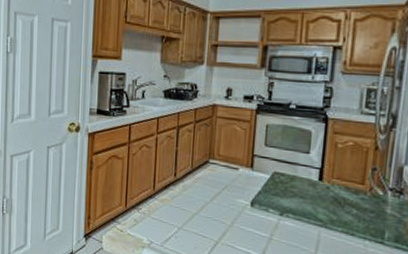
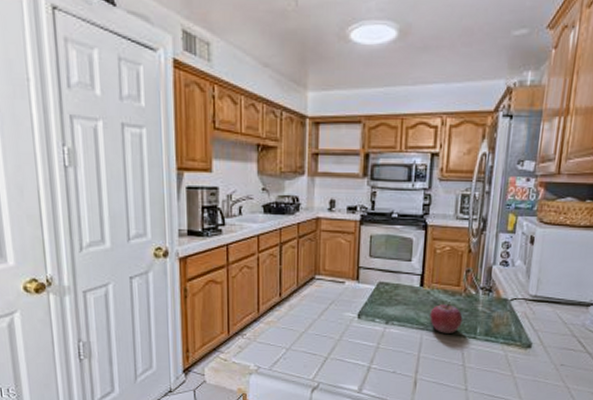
fruit: none [329,201,368,235] -> present [430,303,463,333]

